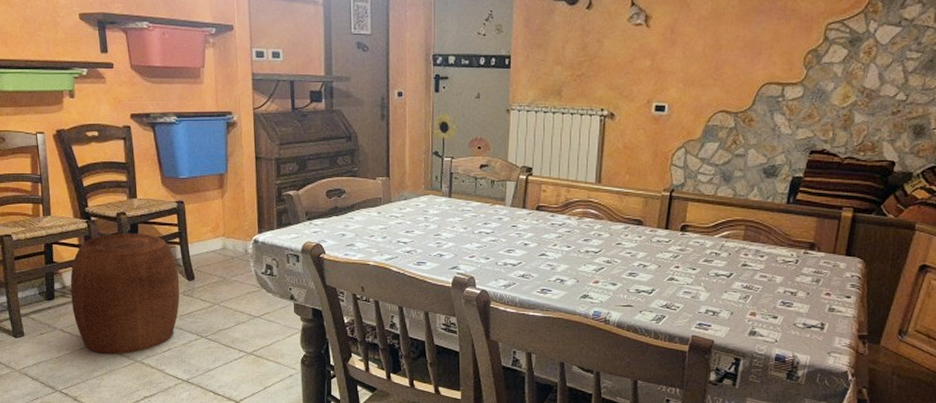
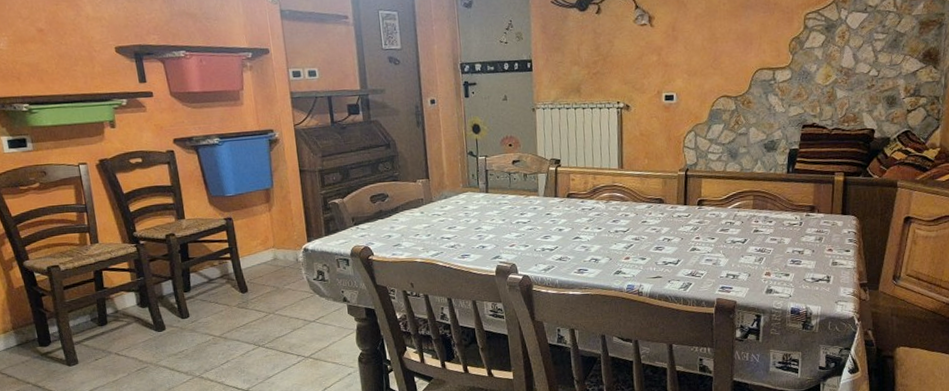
stool: present [70,232,180,354] -> none [122,252,235,373]

